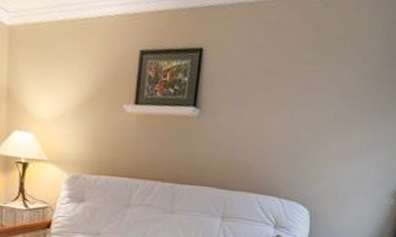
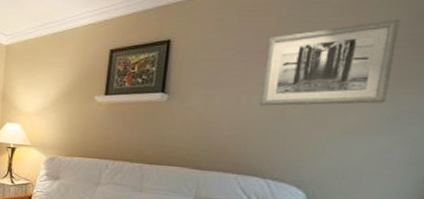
wall art: none [278,56,382,132] -> present [259,18,400,106]

